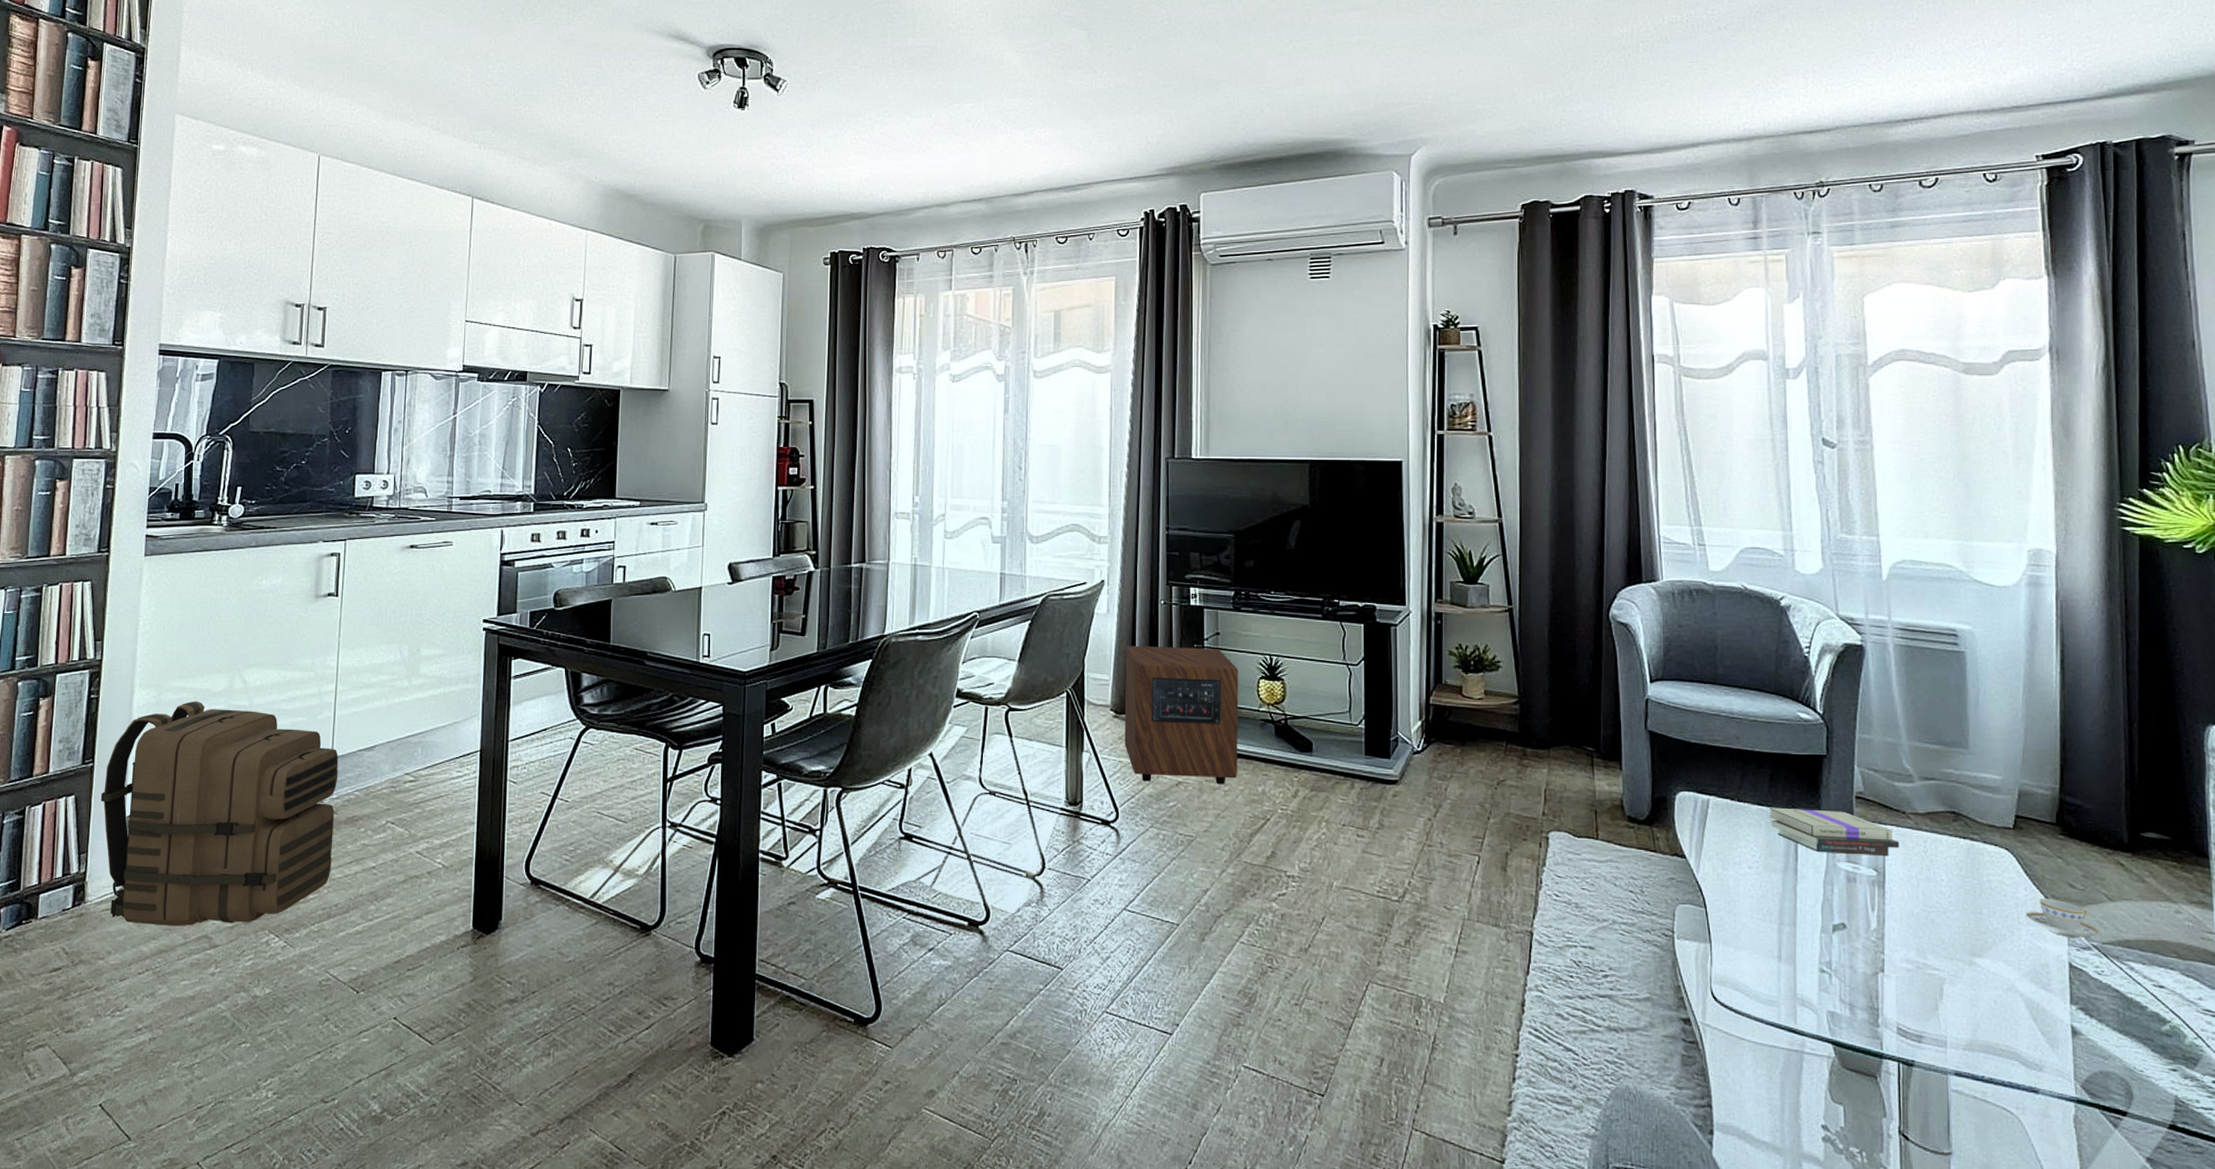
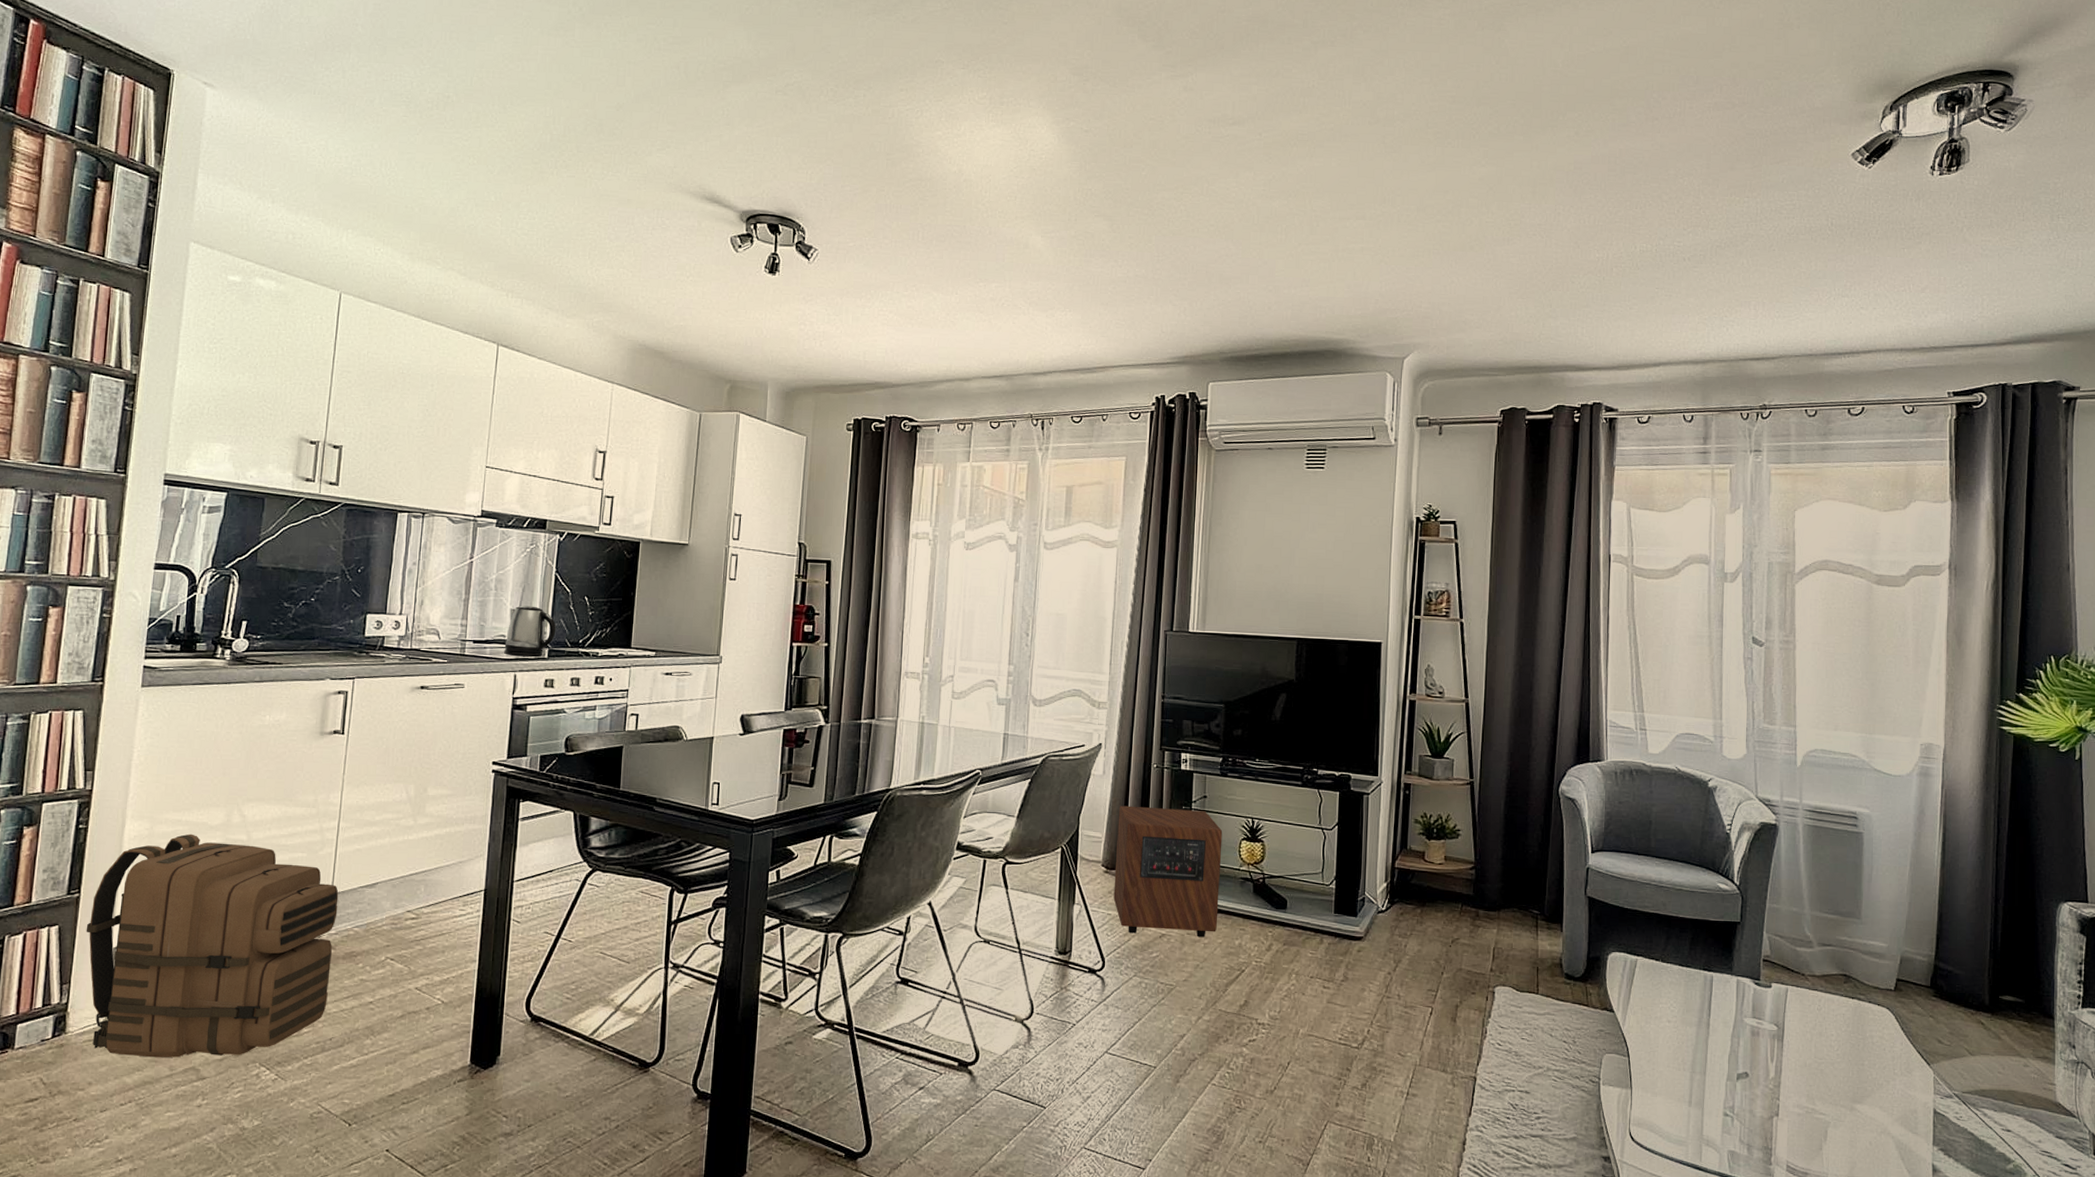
kettle: none [490,459,541,512] -> present [504,605,556,658]
books: present [1769,807,1899,856] -> none [1688,967,1797,1013]
teacup: present [2026,898,2101,938] -> none [1900,1052,1962,1087]

